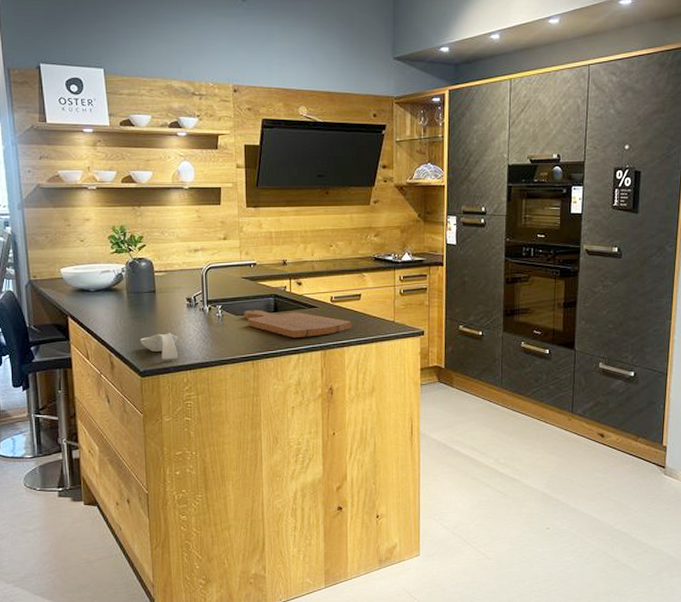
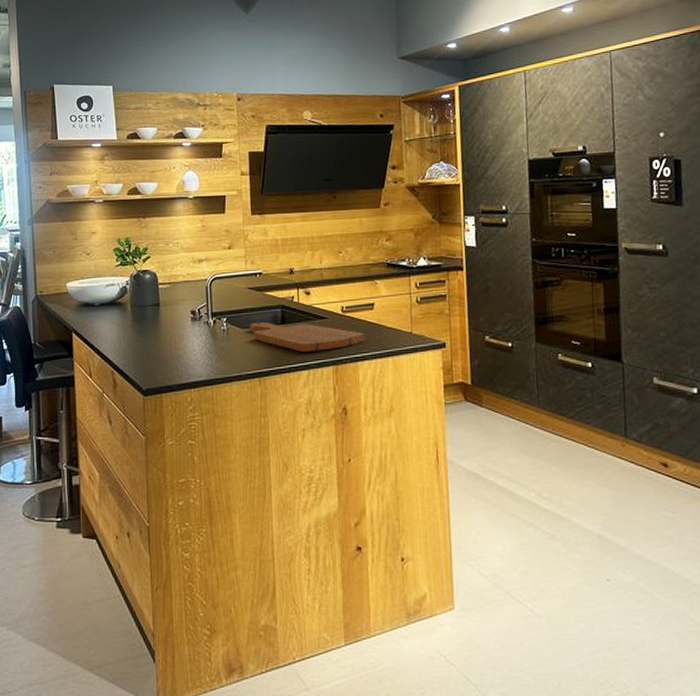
spoon rest: present [140,333,179,360] -> none [143,348,183,377]

